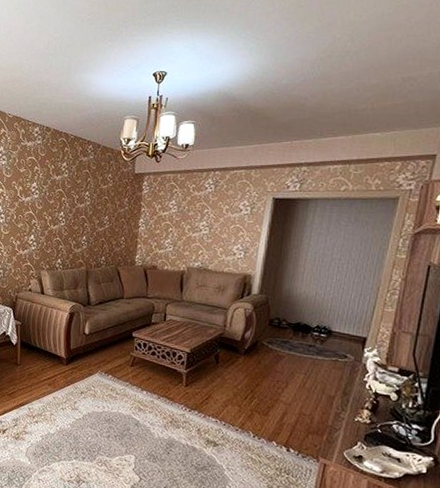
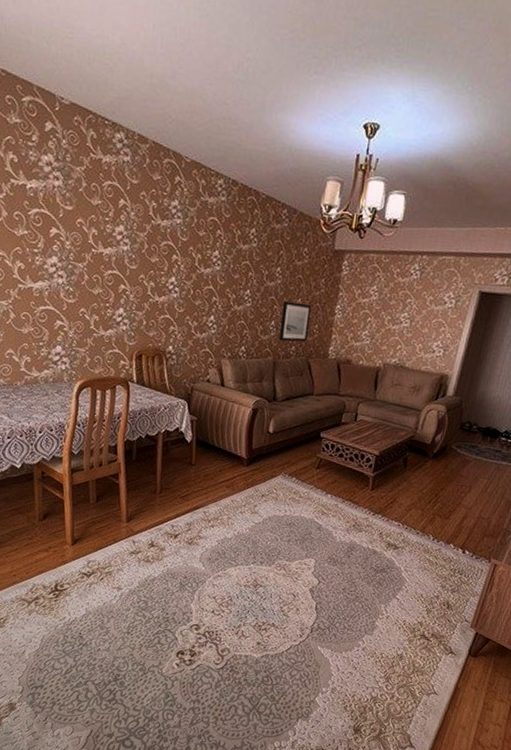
wall art: none [90,219,118,253] -> present [278,301,312,342]

